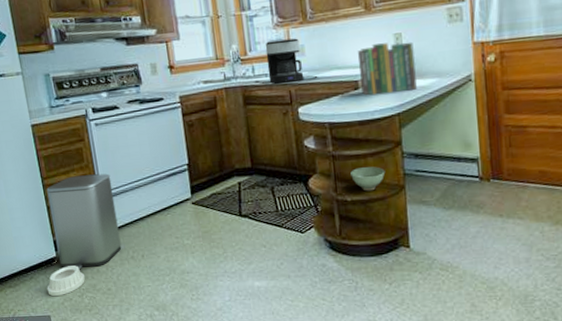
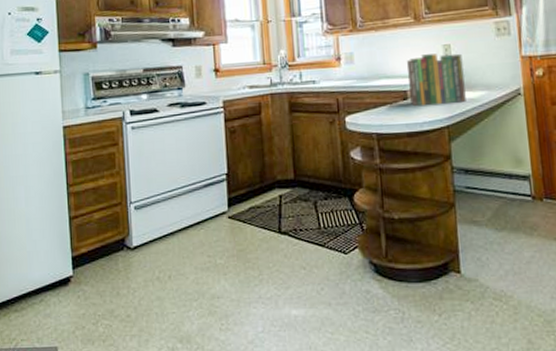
pedal bin: present [46,173,122,270] -> none [71,181,147,292]
pet bowl: present [46,265,85,297] -> none [57,287,102,324]
coffee maker: present [254,38,318,86] -> none [301,45,367,93]
bowl: present [350,166,385,191] -> none [398,182,435,209]

